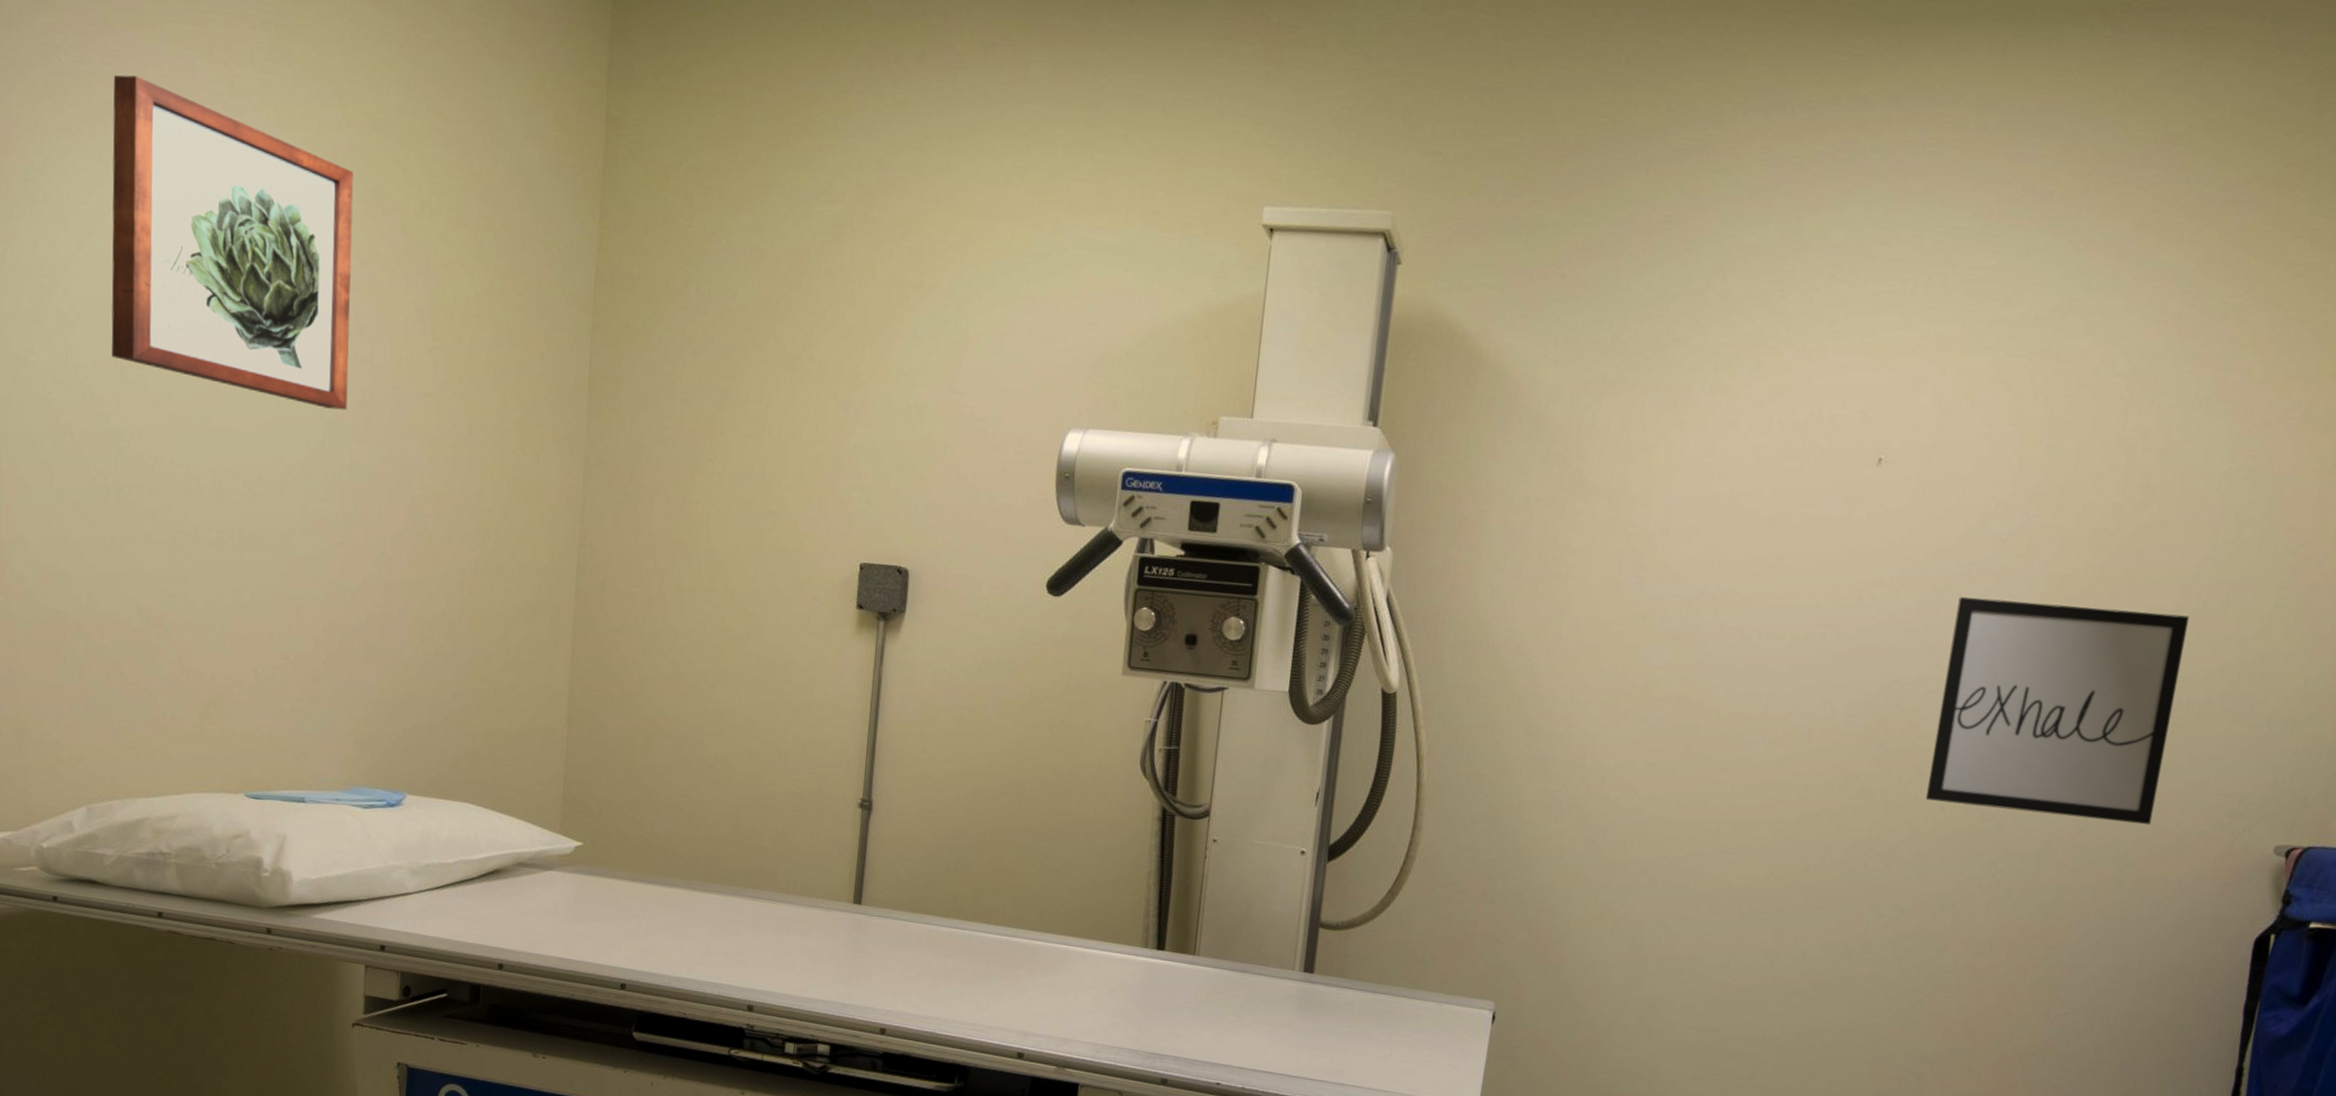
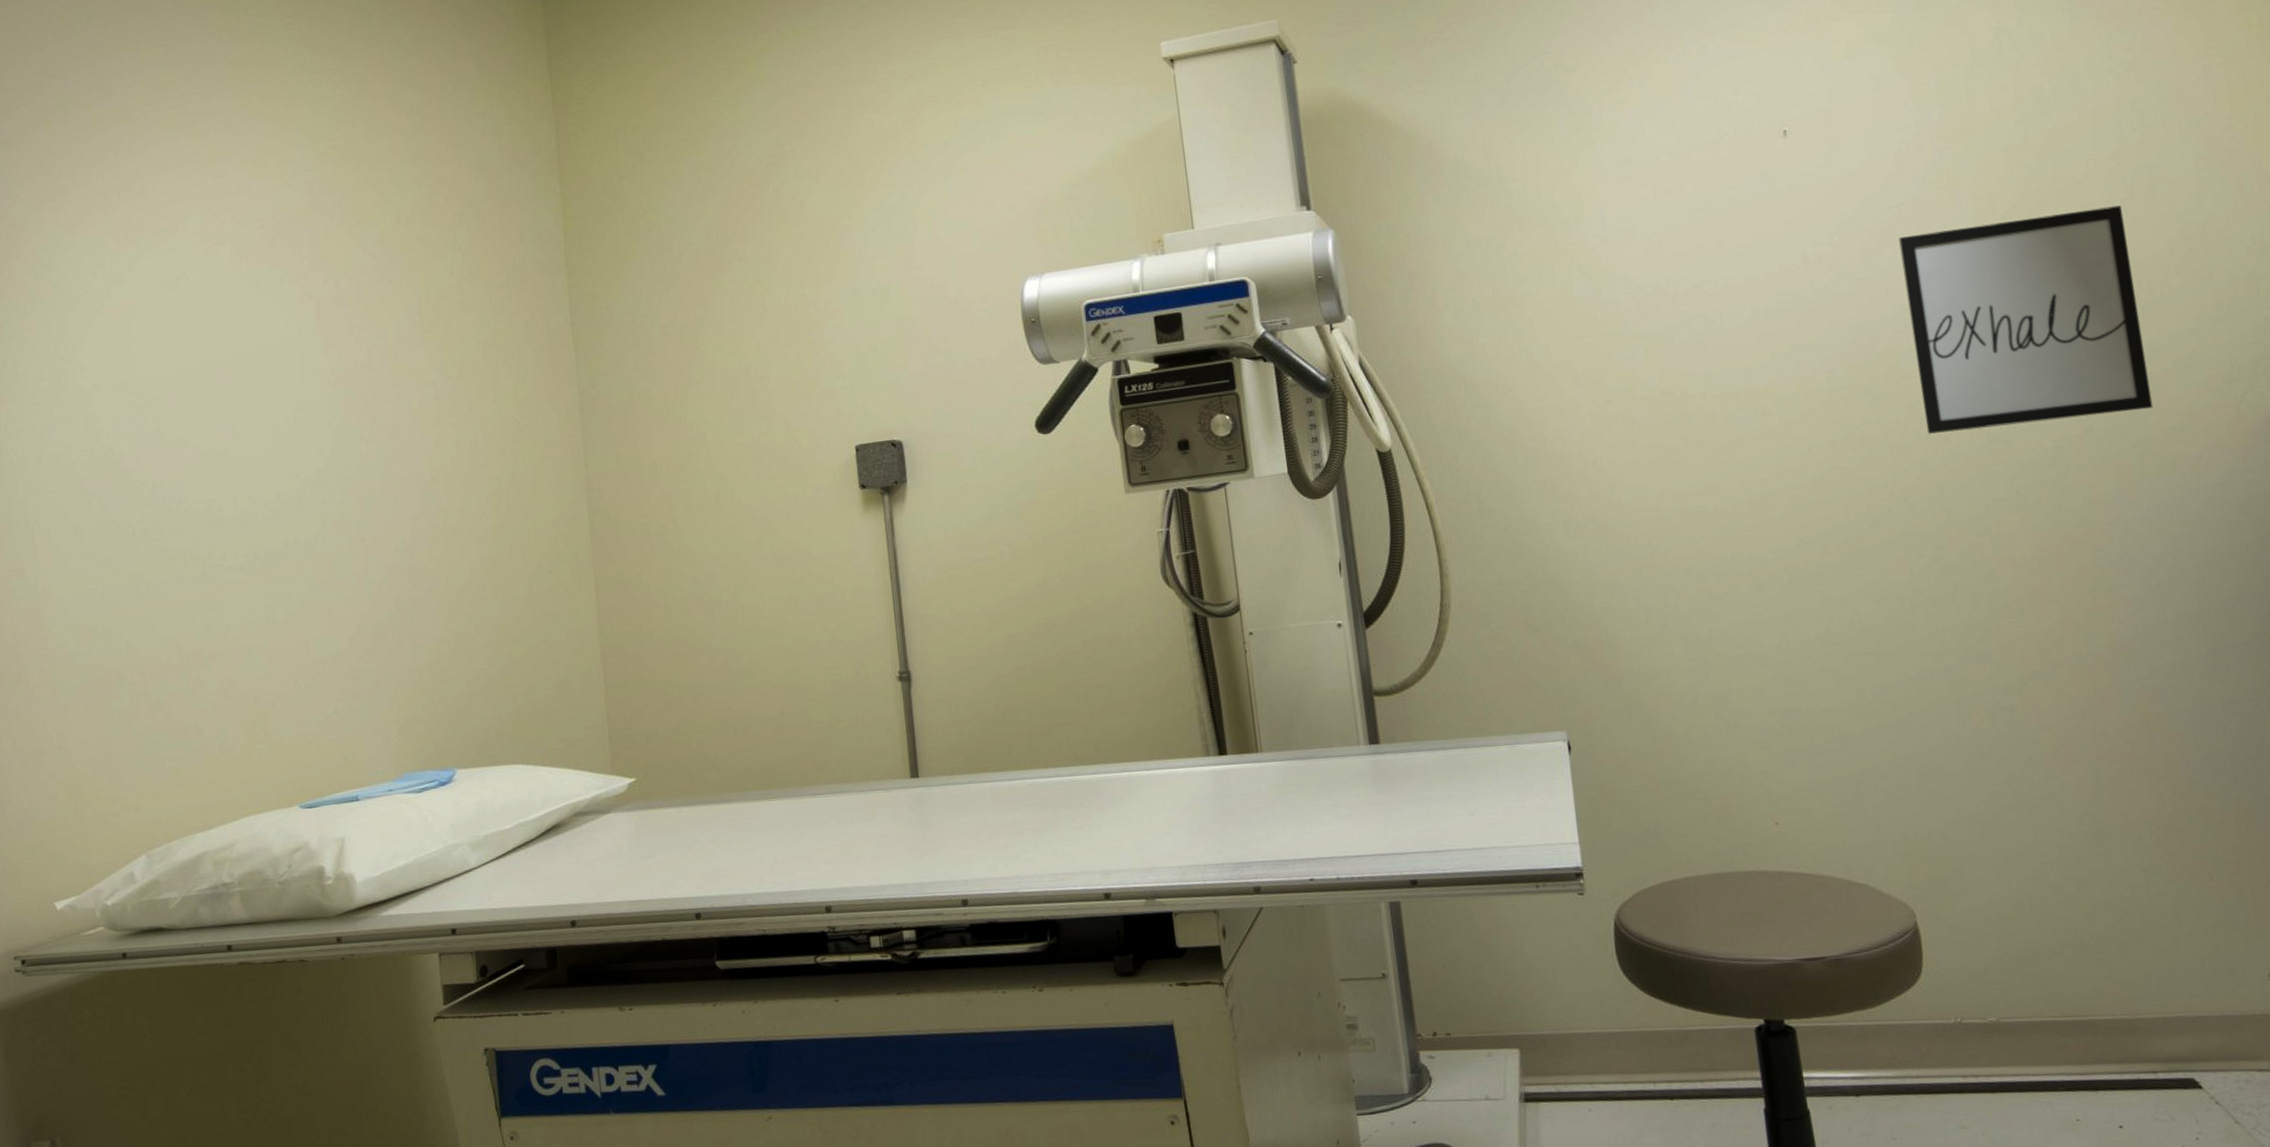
wall art: present [111,75,354,411] -> none [106,164,352,419]

